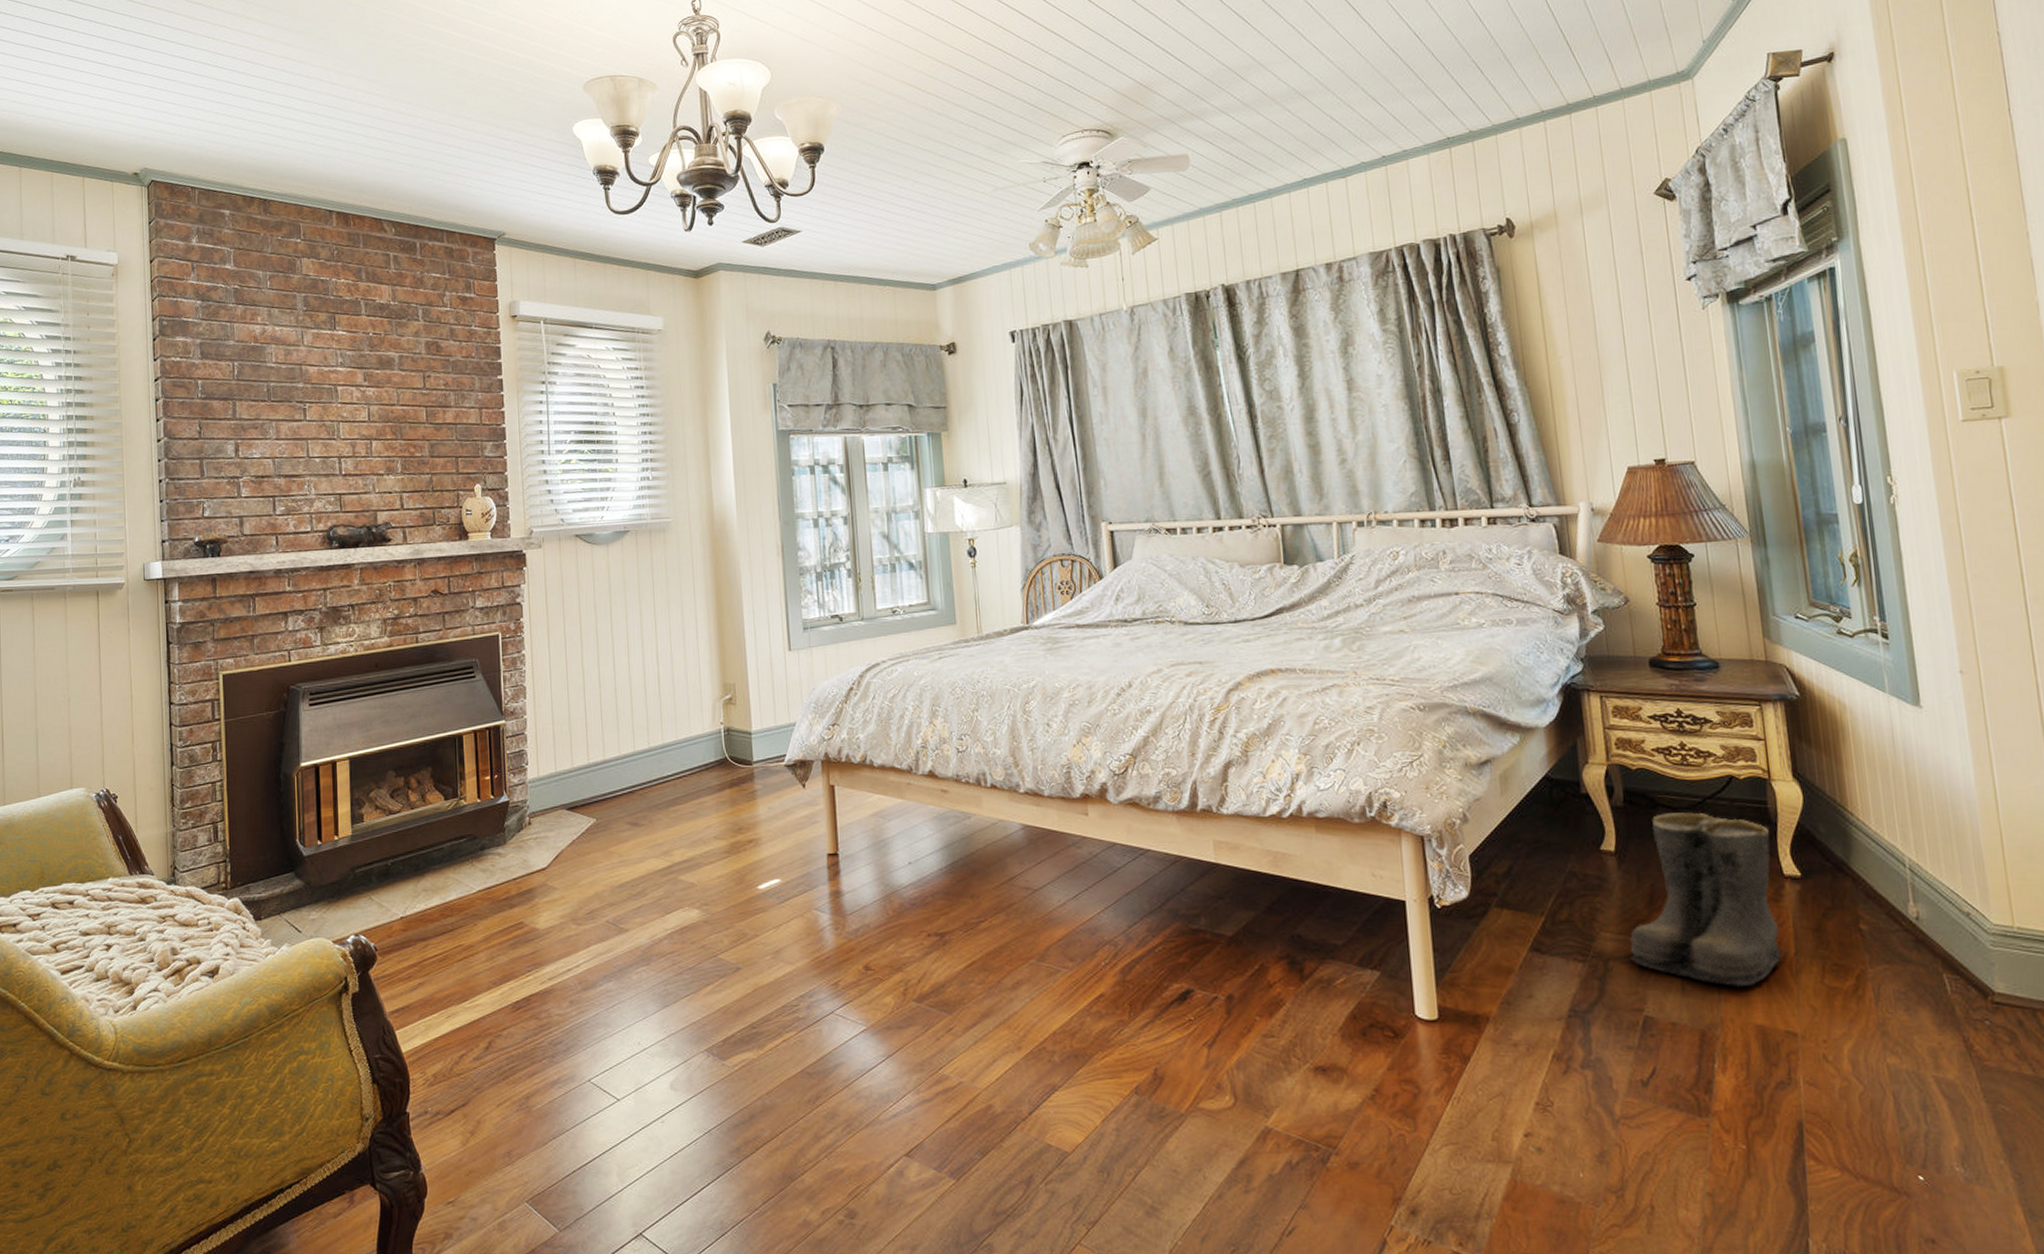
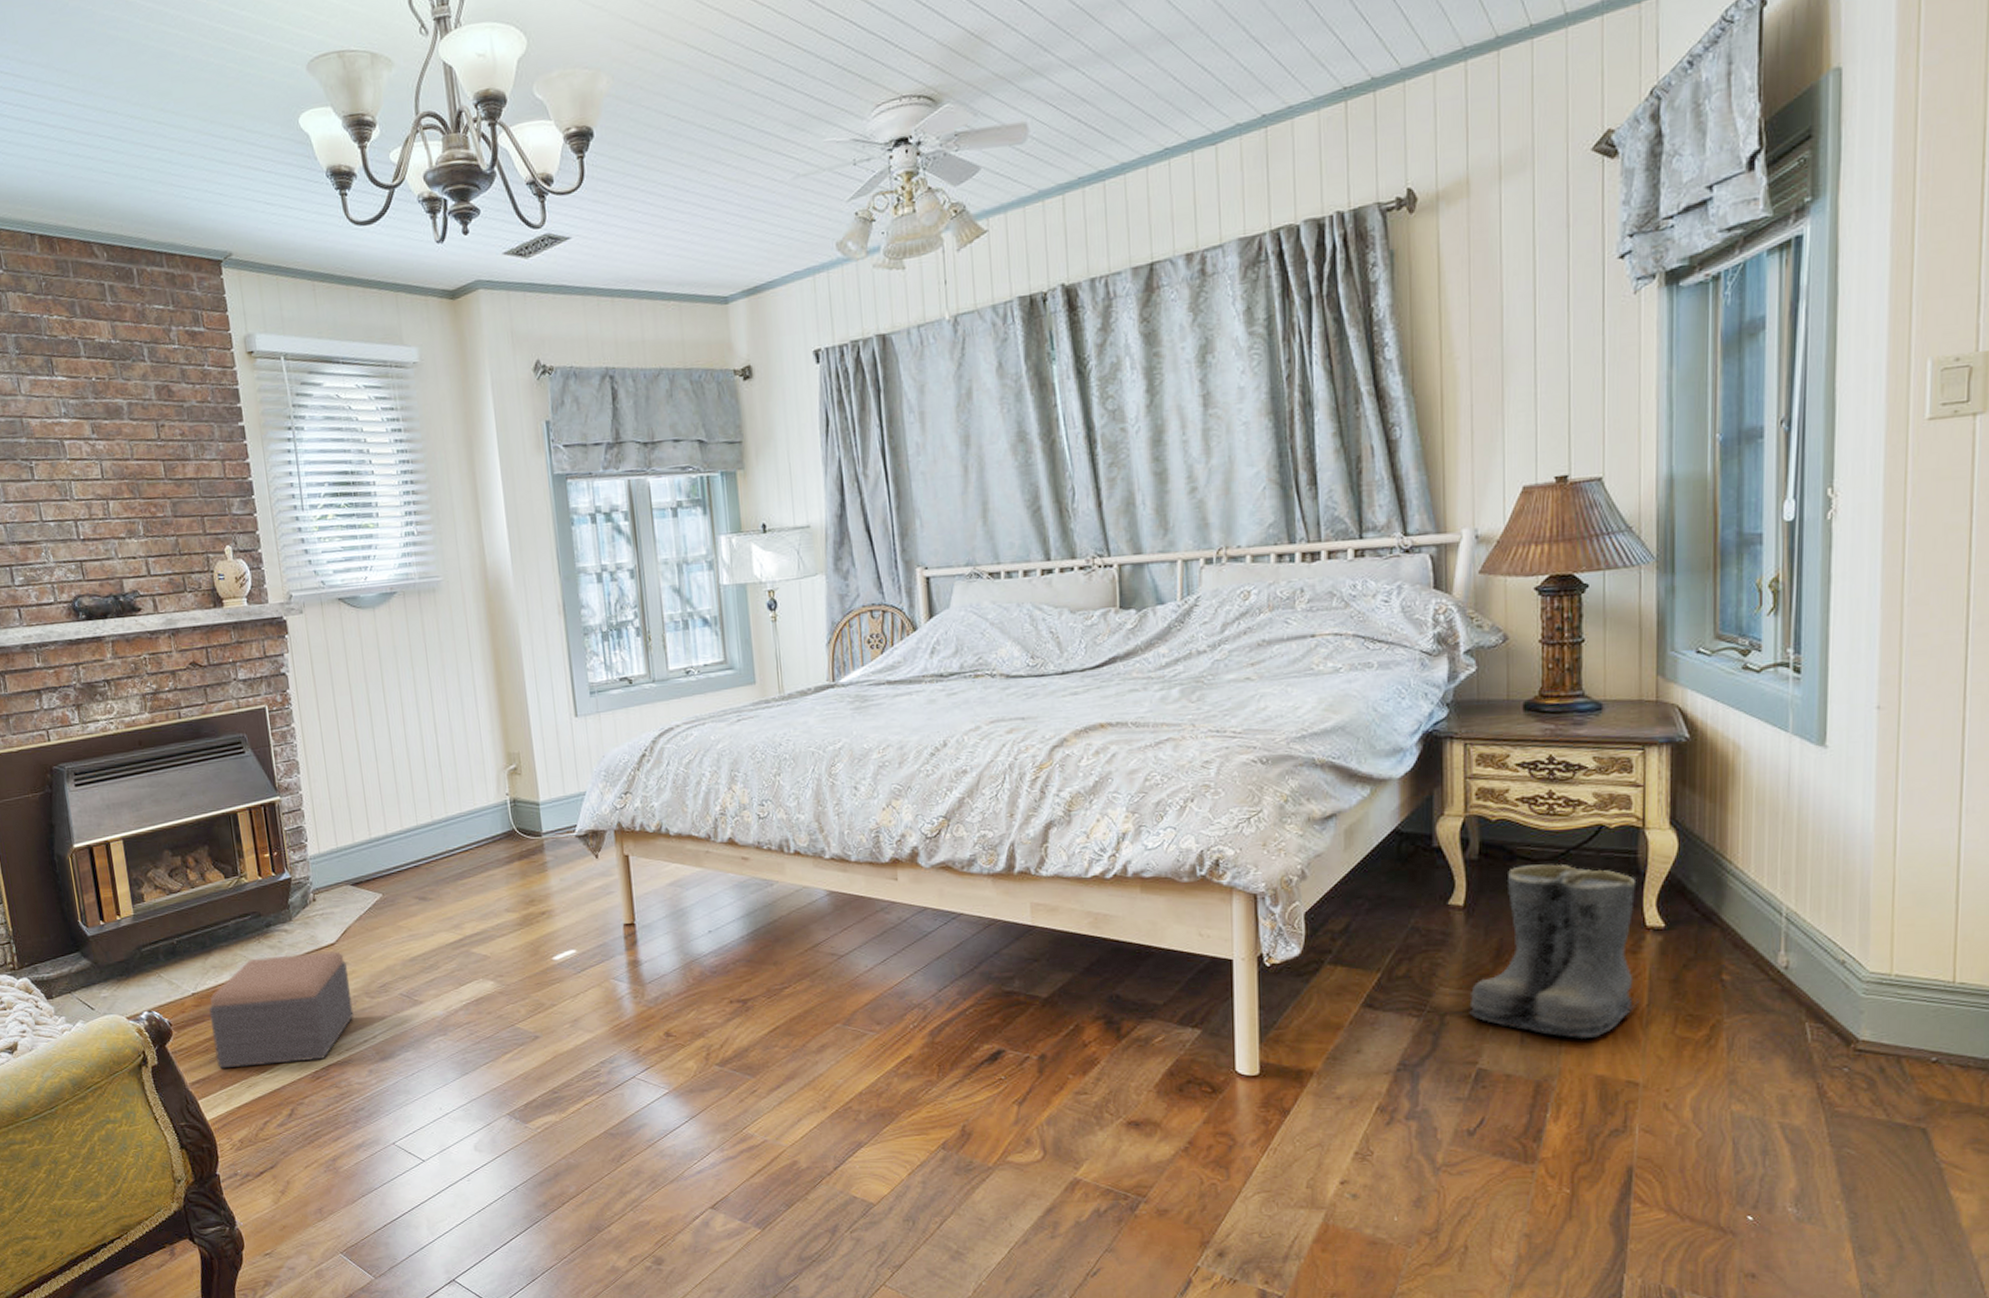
footstool: none [416,876,559,997] -> present [209,951,354,1069]

